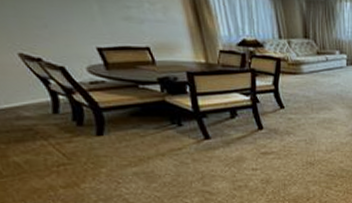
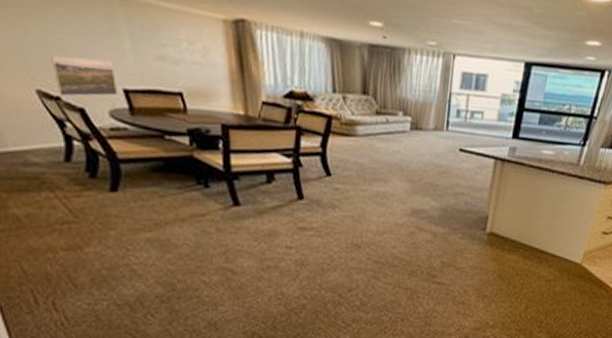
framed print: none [28,22,93,57] -> present [51,55,118,97]

